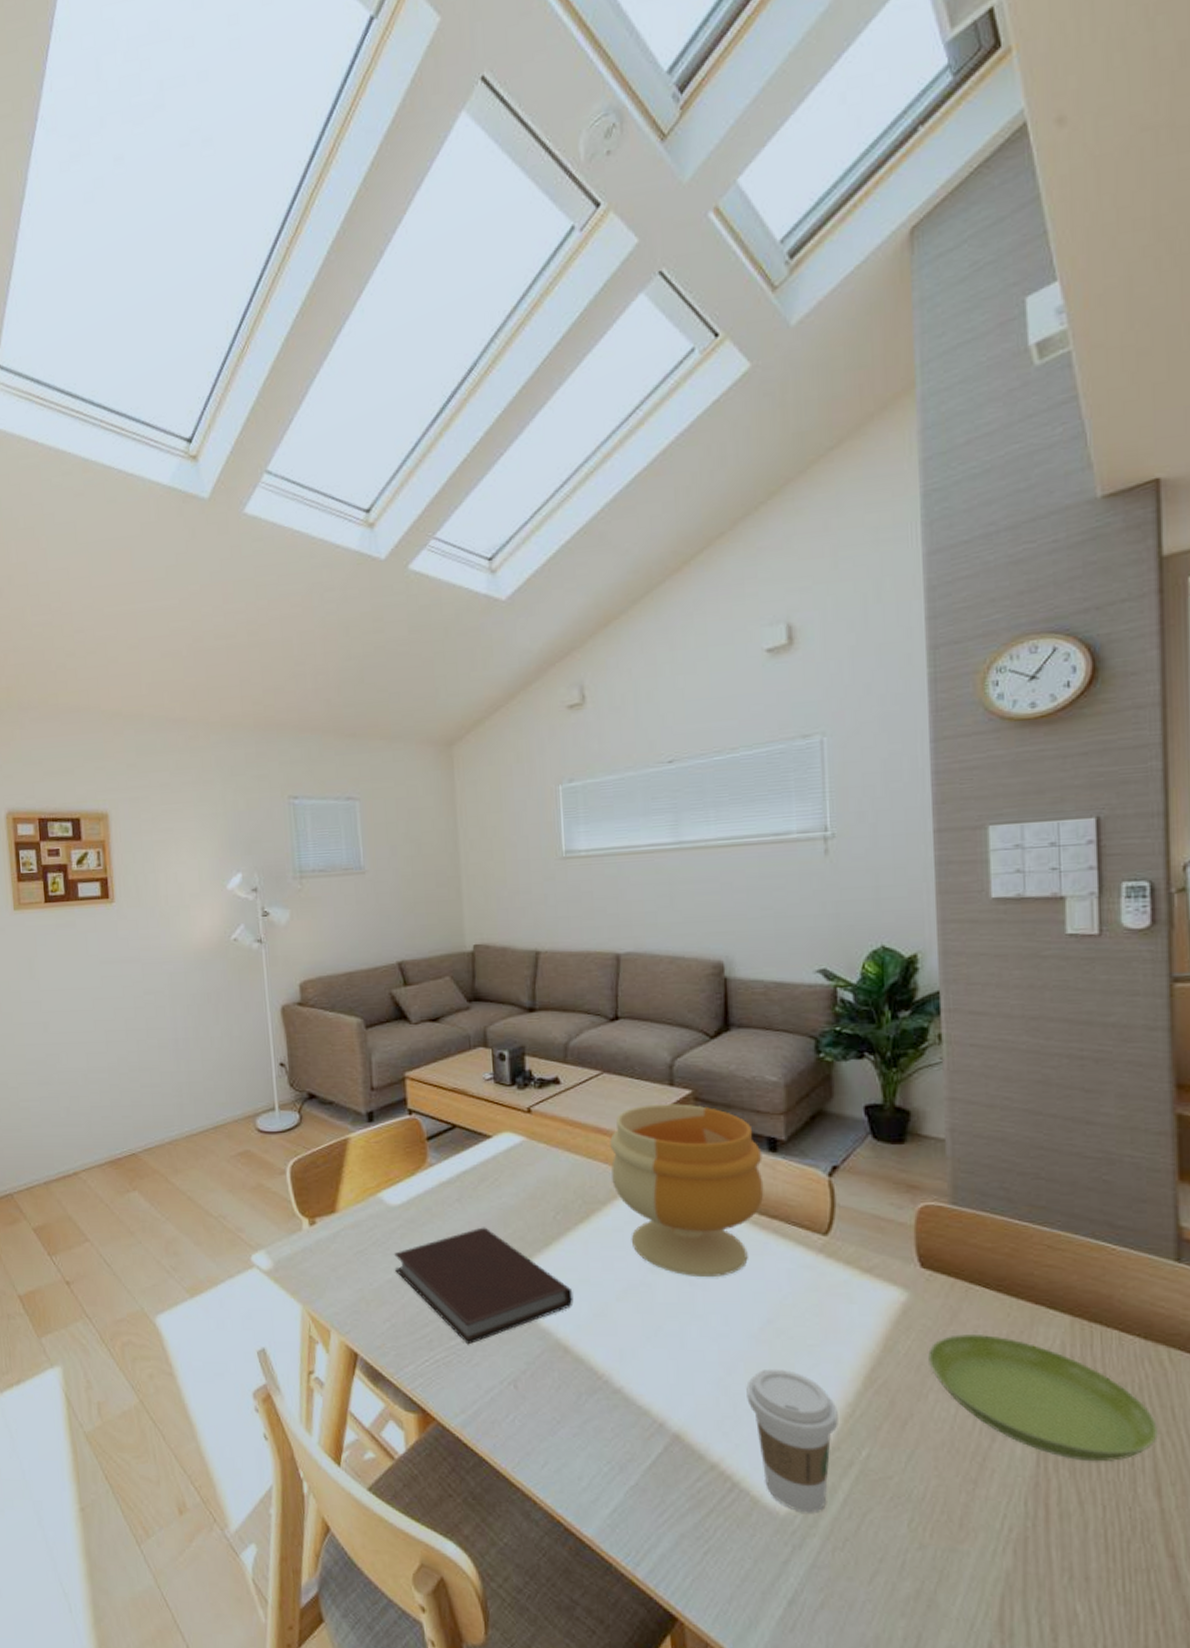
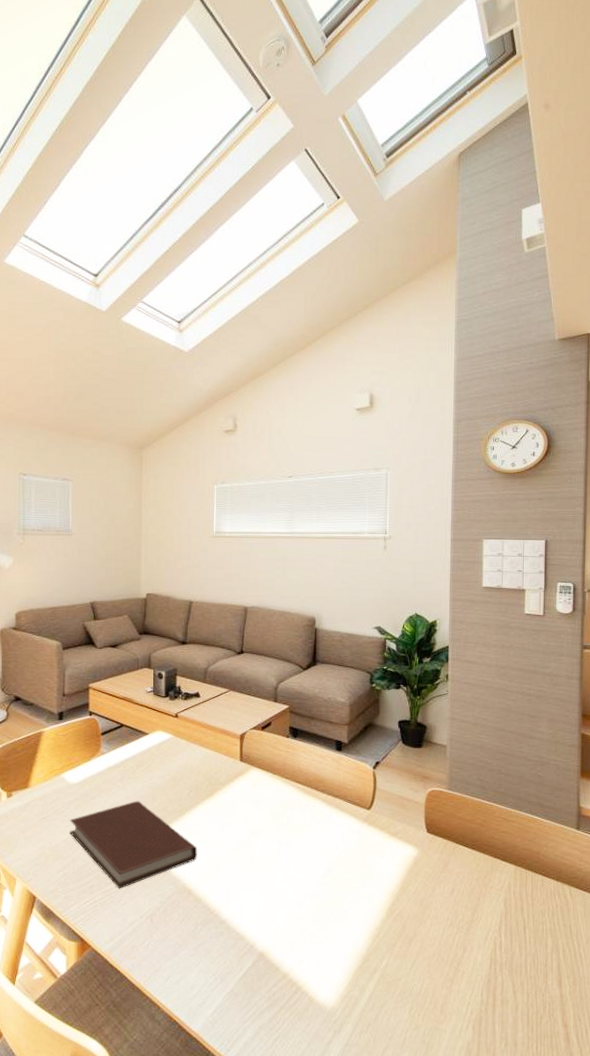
footed bowl: present [610,1104,764,1277] -> none [231,714,332,838]
coffee cup: present [746,1368,838,1513] -> none [311,904,369,1007]
saucer: present [928,1333,1159,1462] -> none [428,878,562,964]

